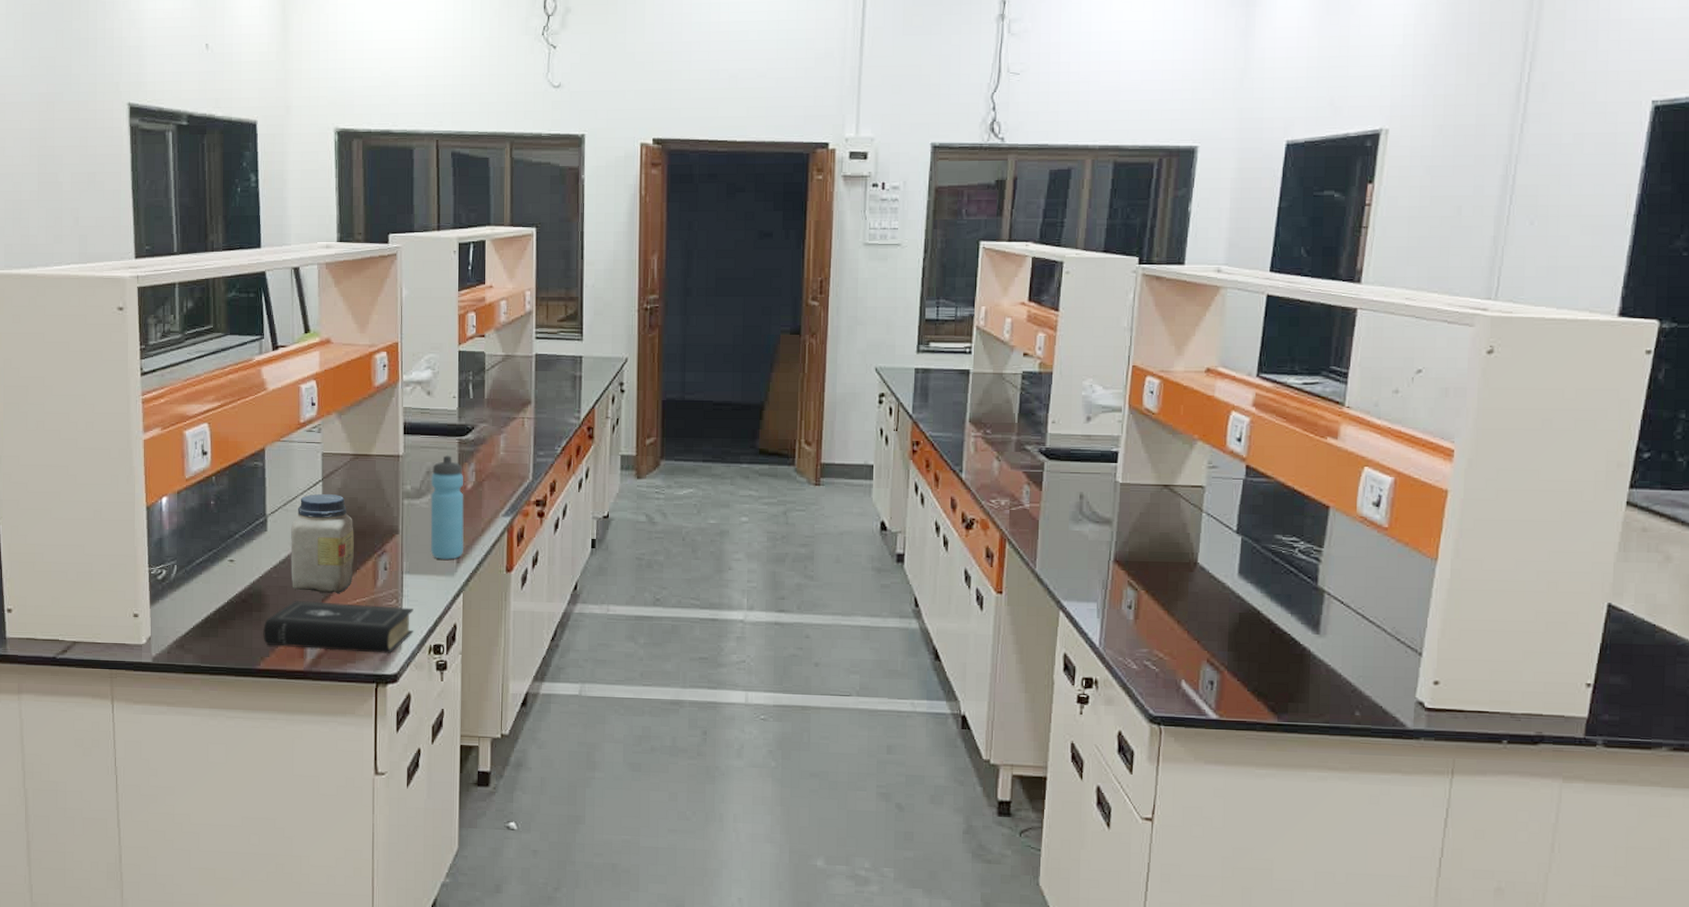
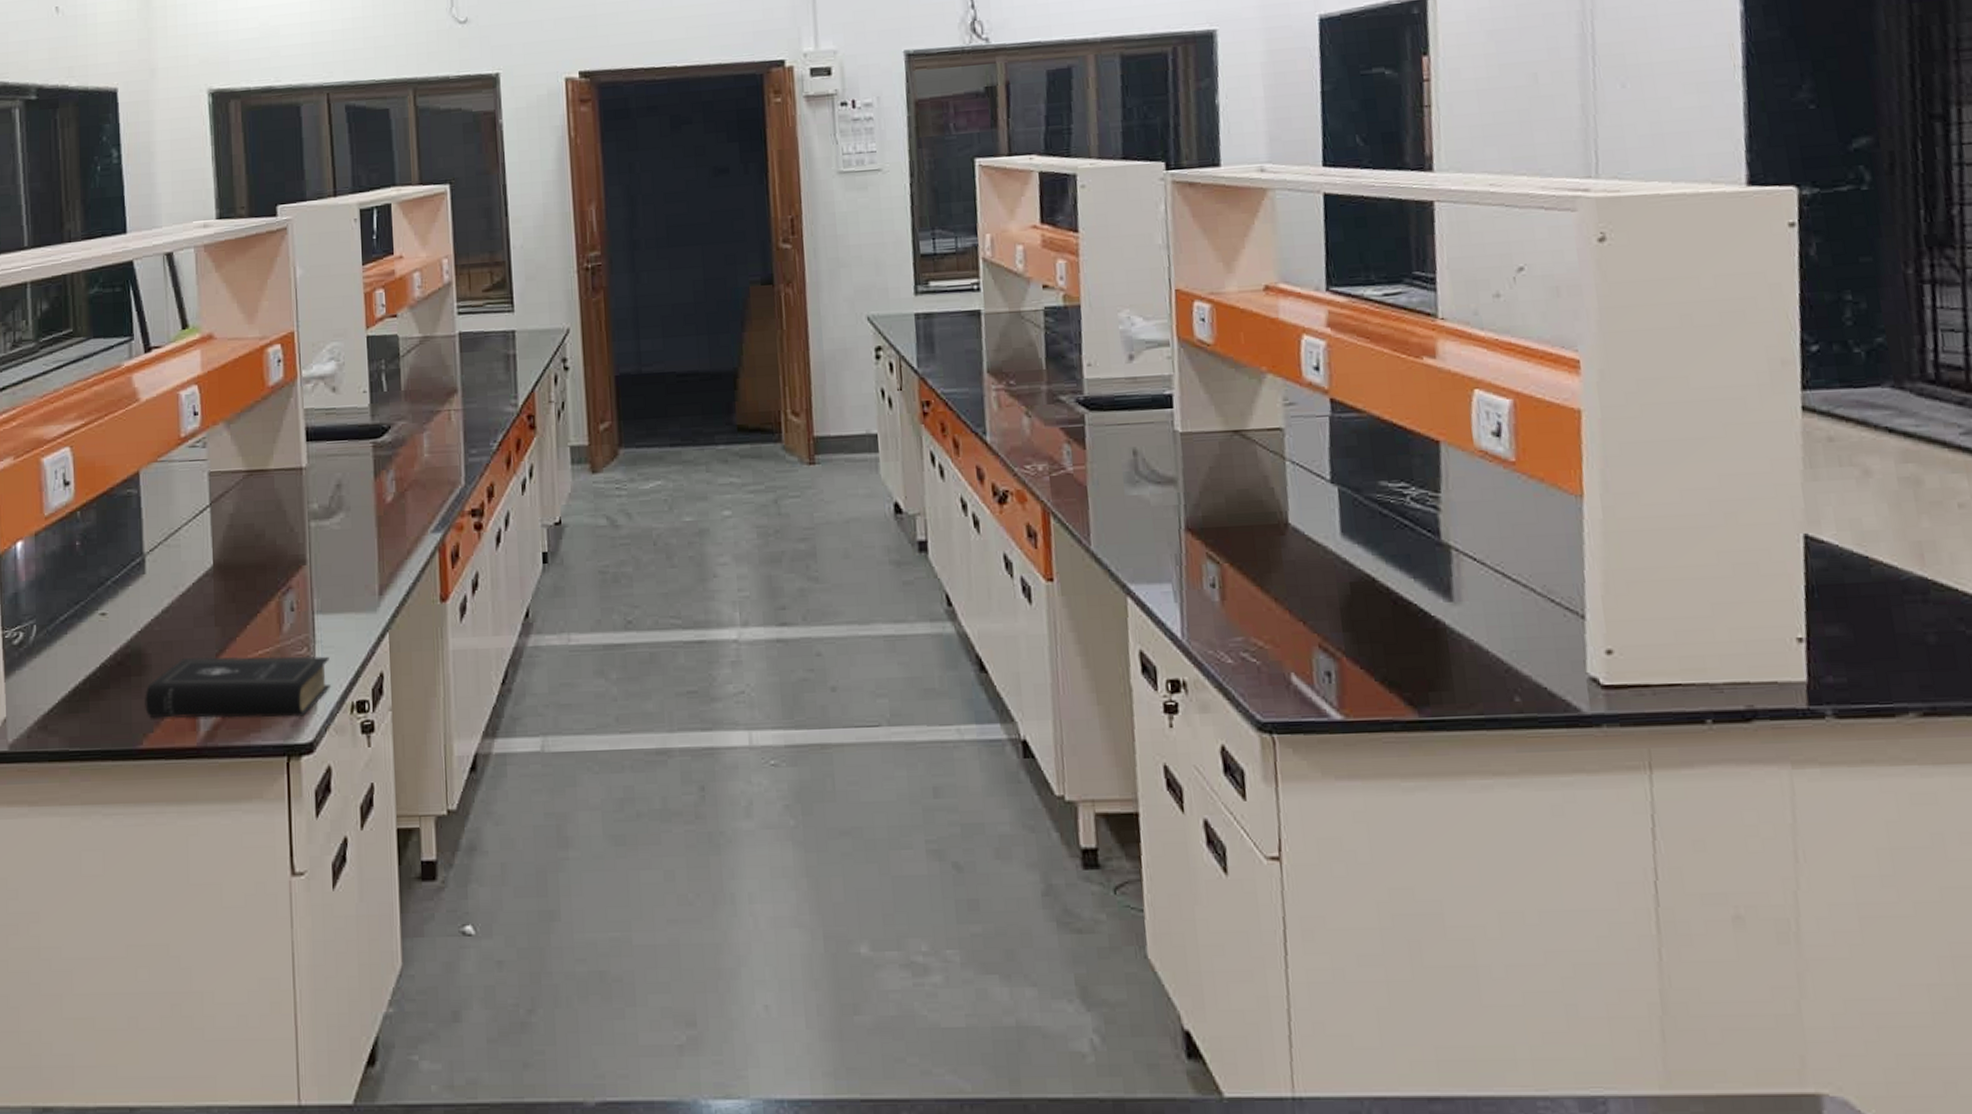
jar: present [290,493,354,594] -> none [173,521,253,647]
water bottle: present [430,454,465,560] -> none [342,462,388,592]

